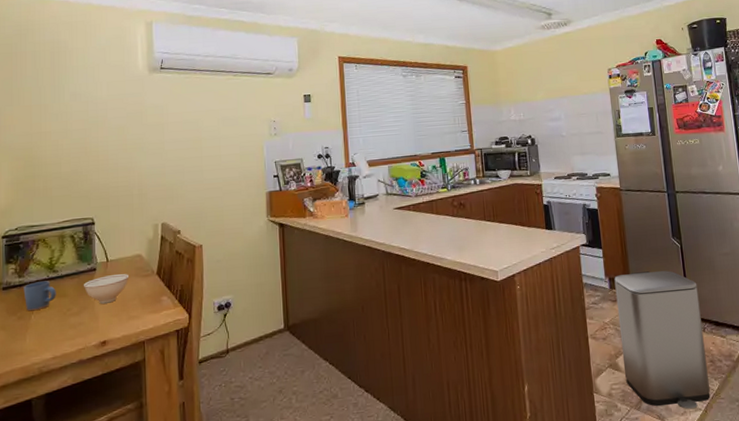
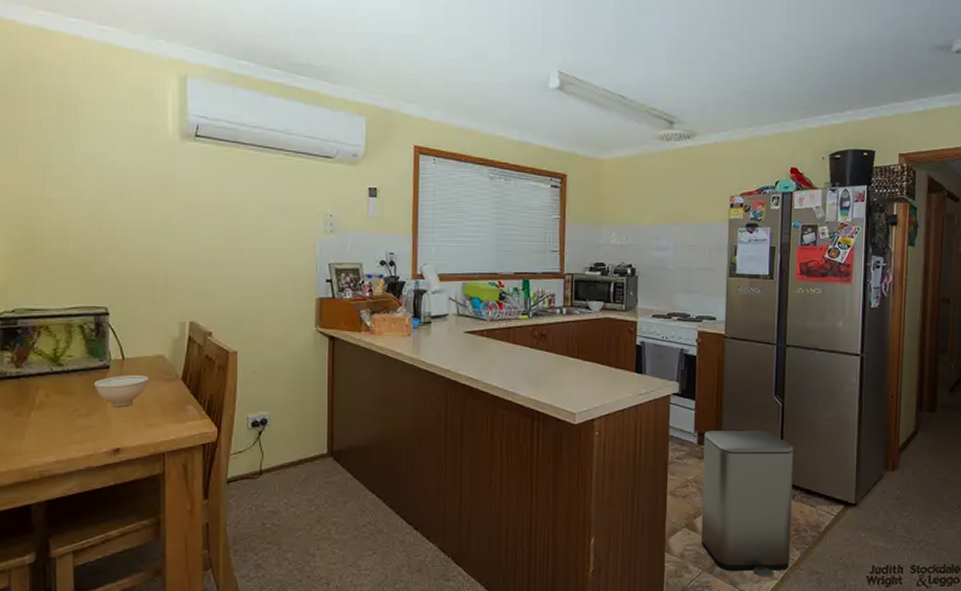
mug: present [23,280,56,312] -> none [21,374,61,408]

